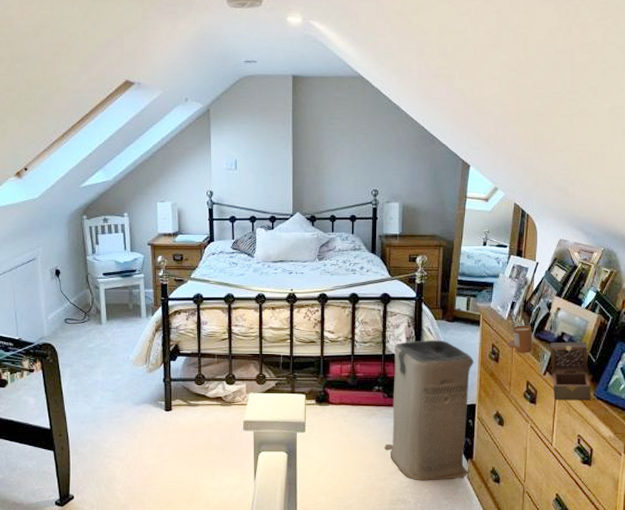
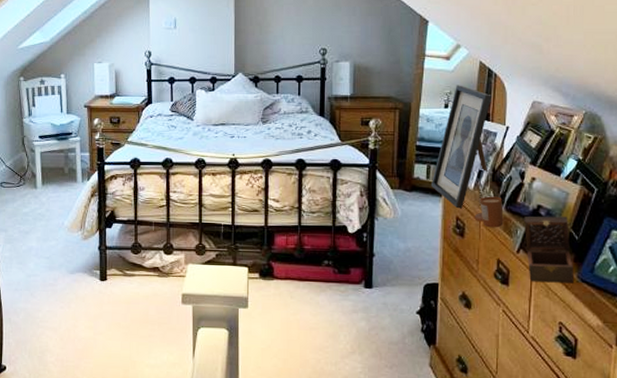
laundry basket: present [384,340,474,481] -> none [335,211,436,368]
picture frame: none [470,224,524,337] -> present [430,85,492,209]

